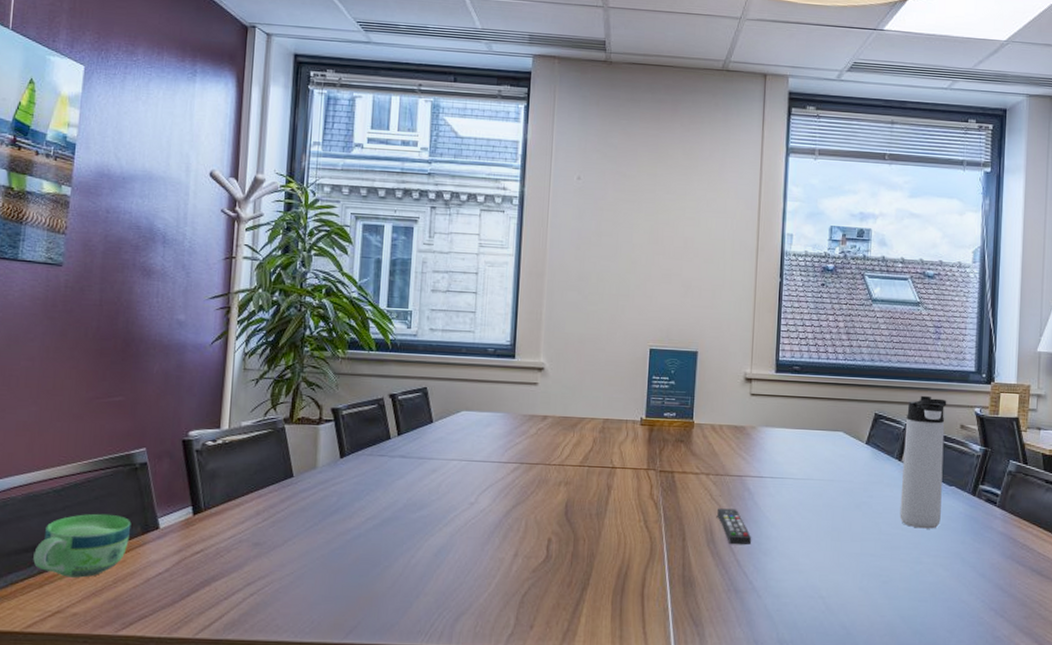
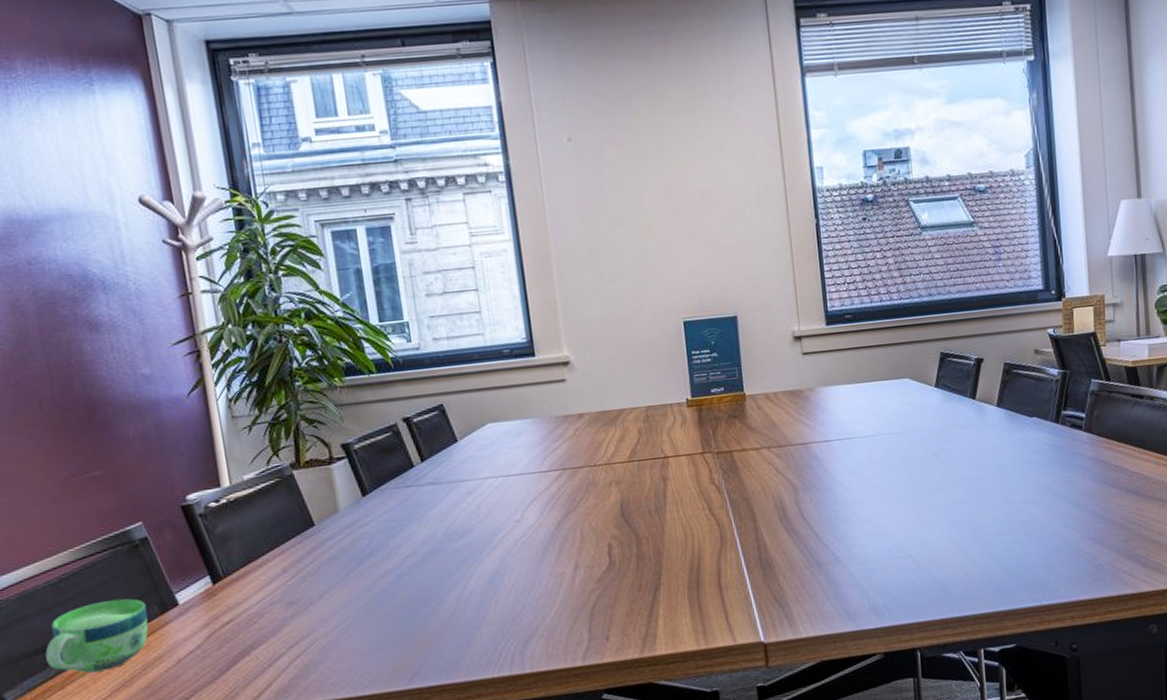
remote control: present [717,508,752,545] -> none [786,479,828,518]
thermos bottle: present [900,395,947,529] -> none [975,324,1025,468]

